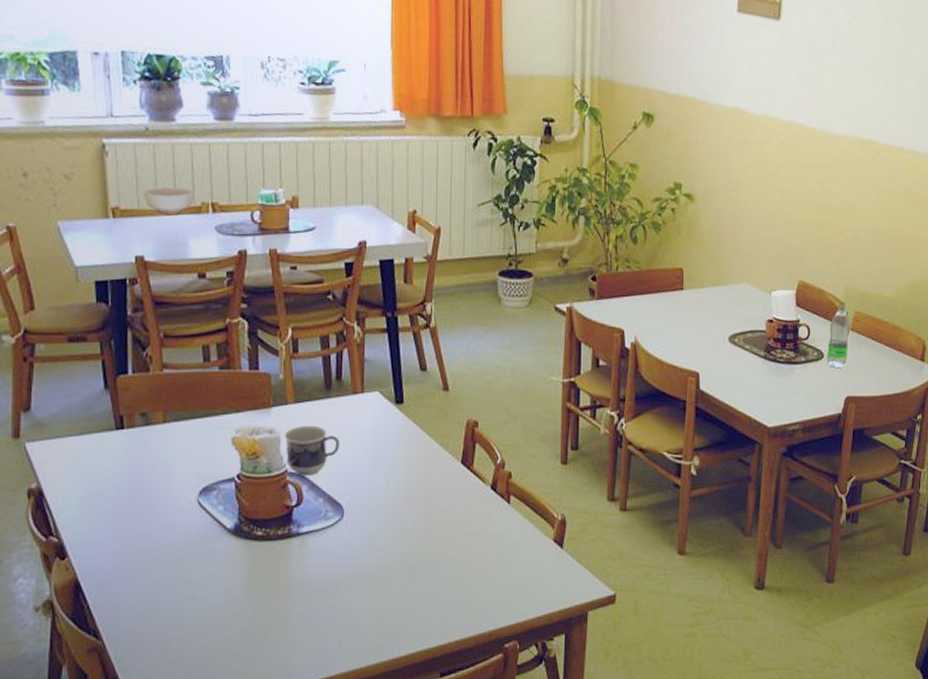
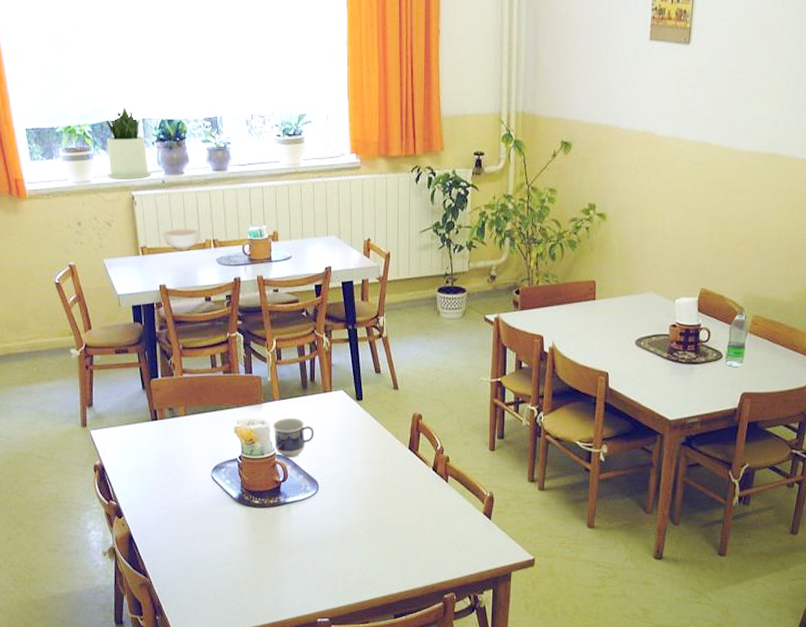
planter: none [67,36,133,125] -> present [104,108,153,181]

